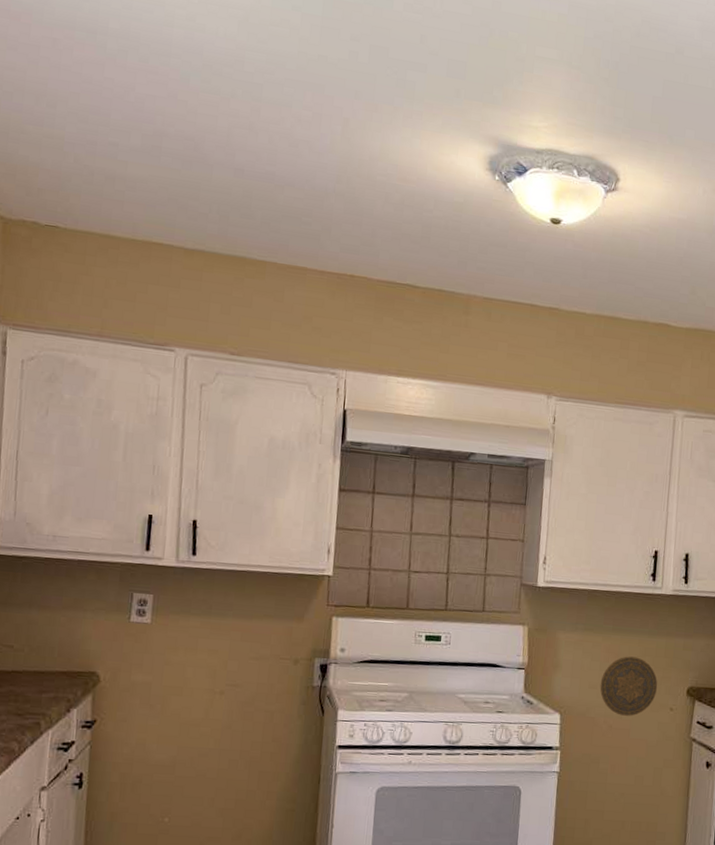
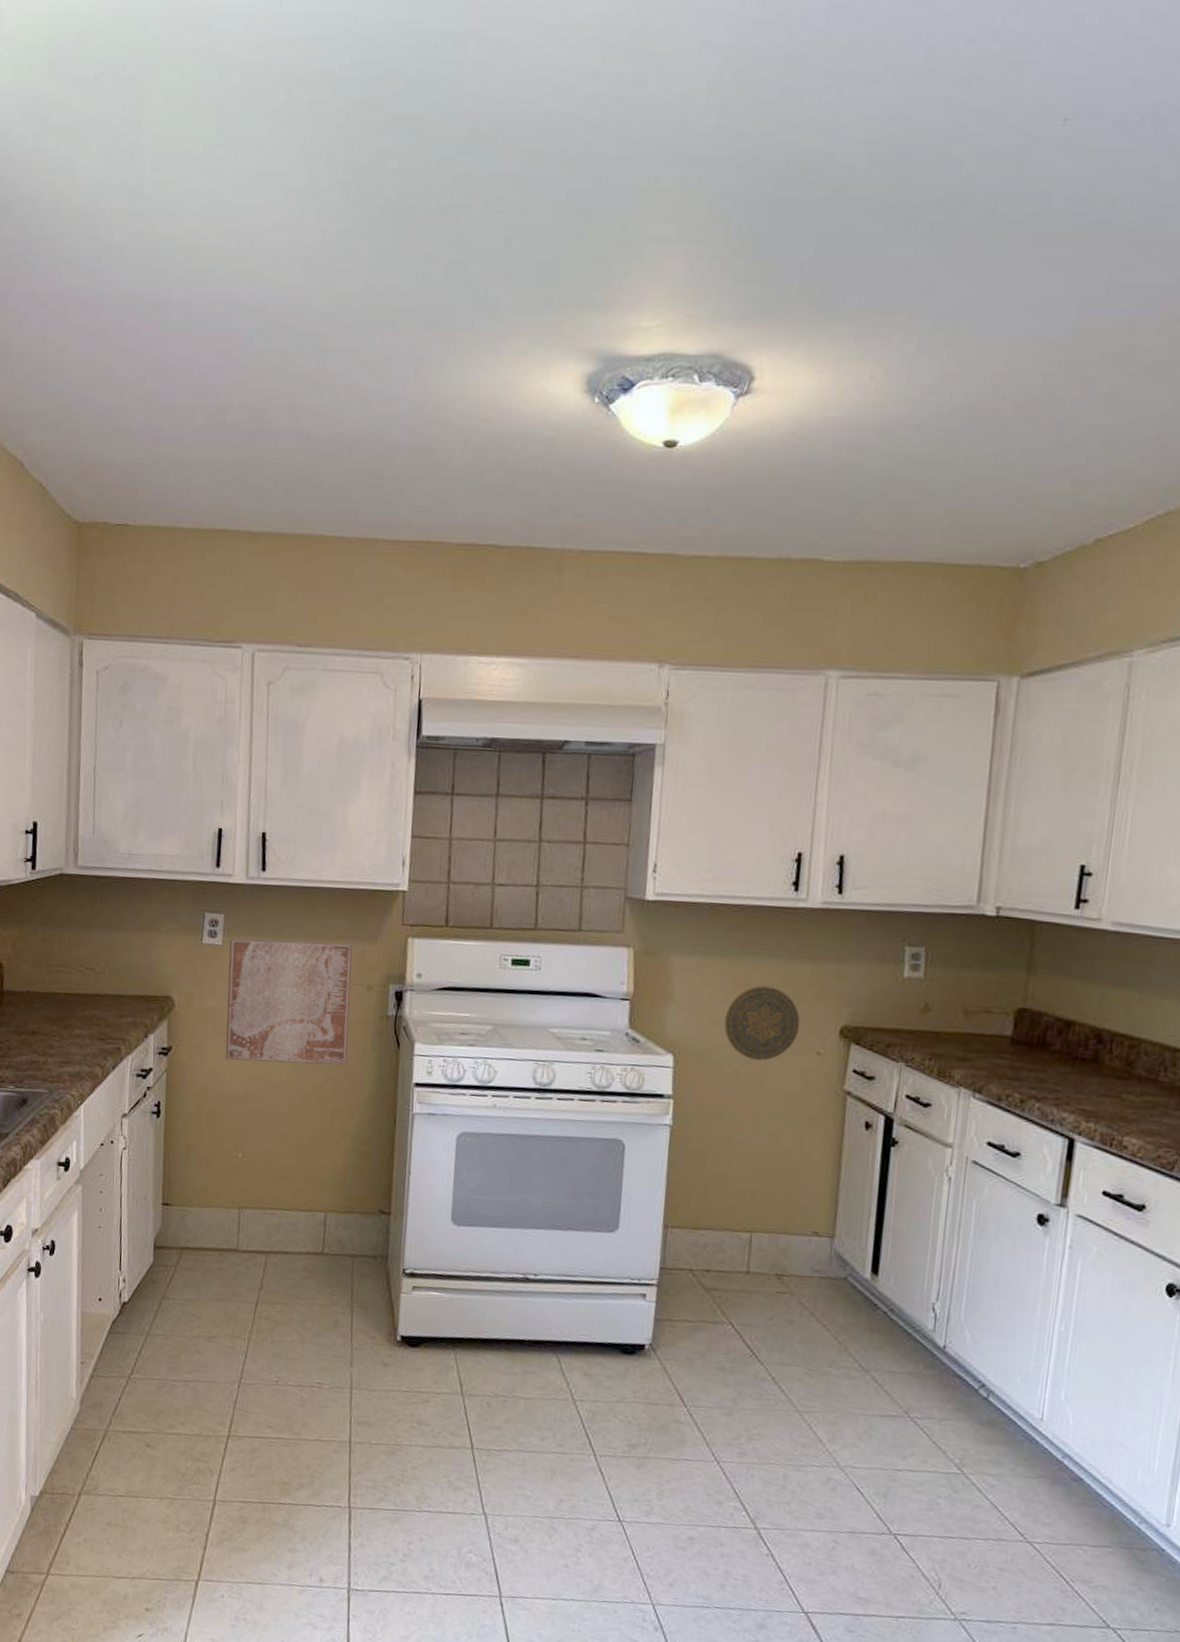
wall art: none [152,616,281,732] -> present [225,938,353,1066]

